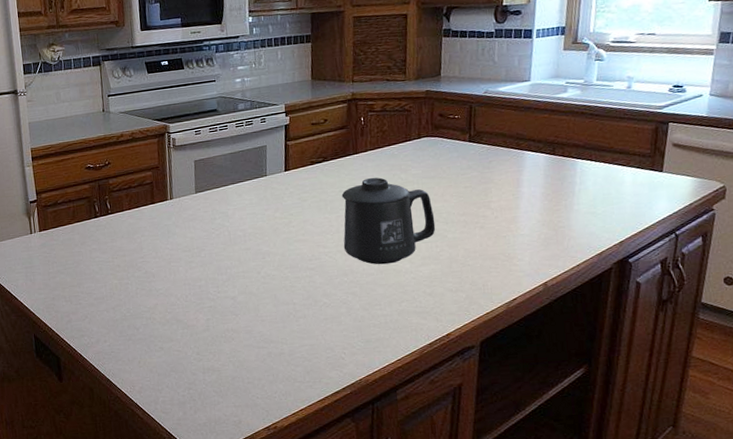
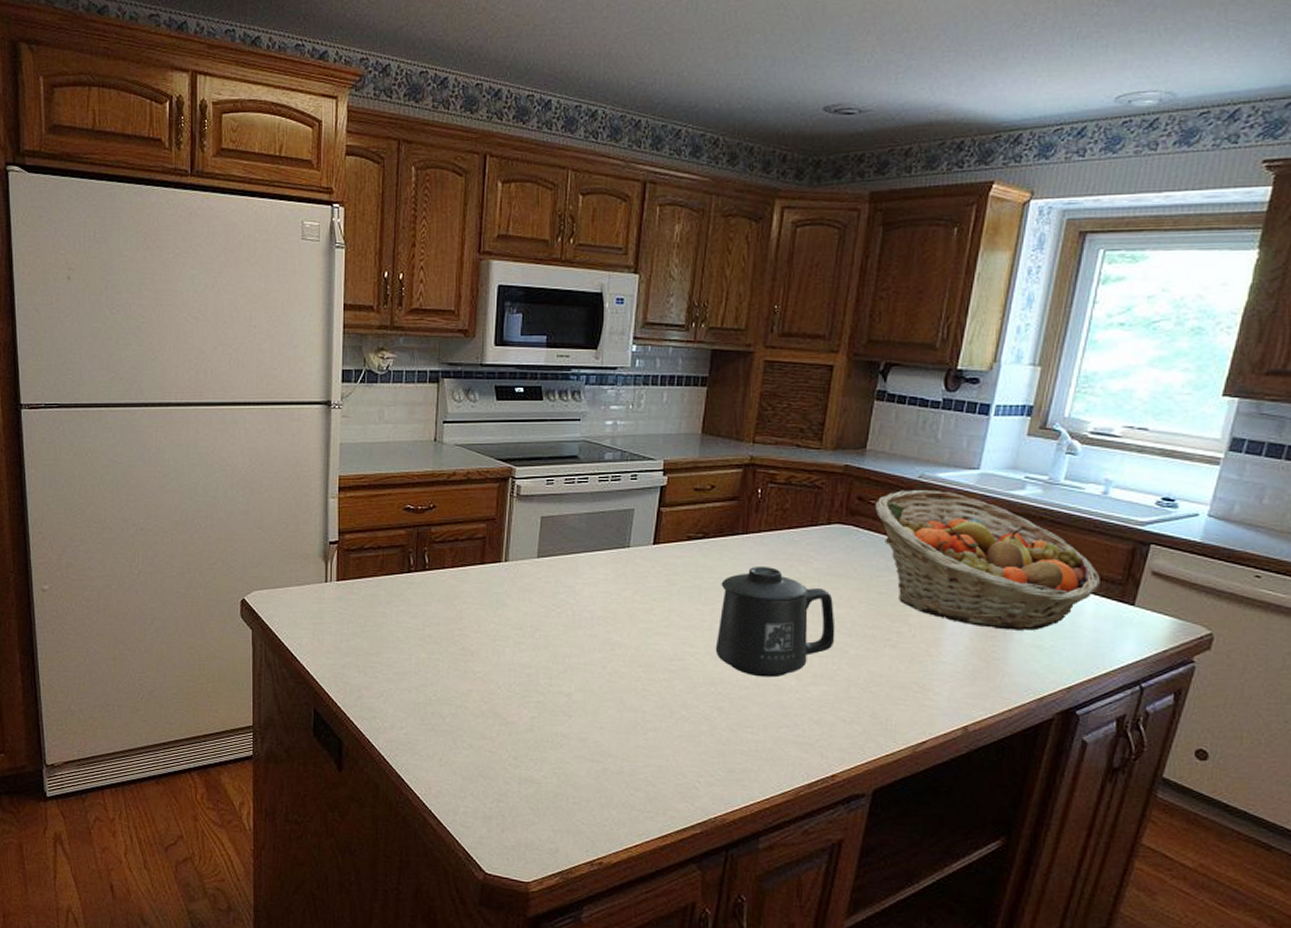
fruit basket: none [453,101,634,204] -> present [874,490,1100,631]

